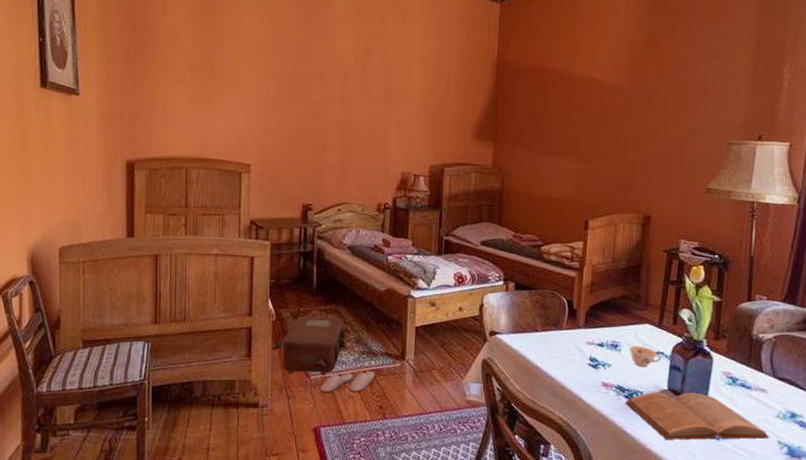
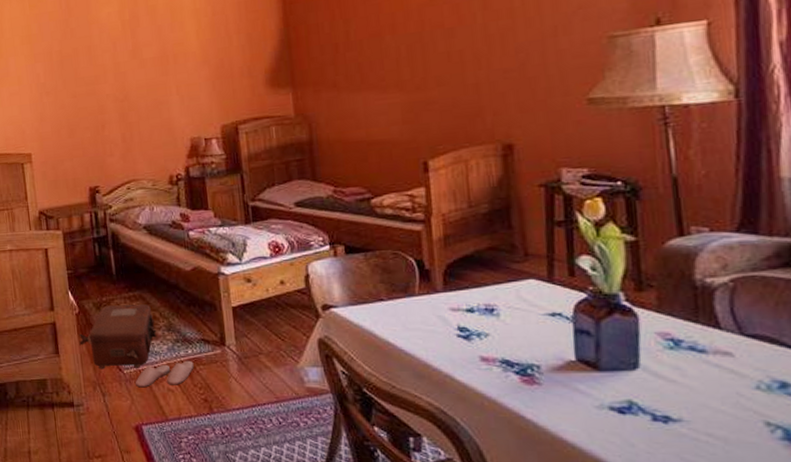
book: present [625,392,770,440] -> none [517,361,750,425]
teacup: present [629,345,661,368] -> none [511,307,560,335]

